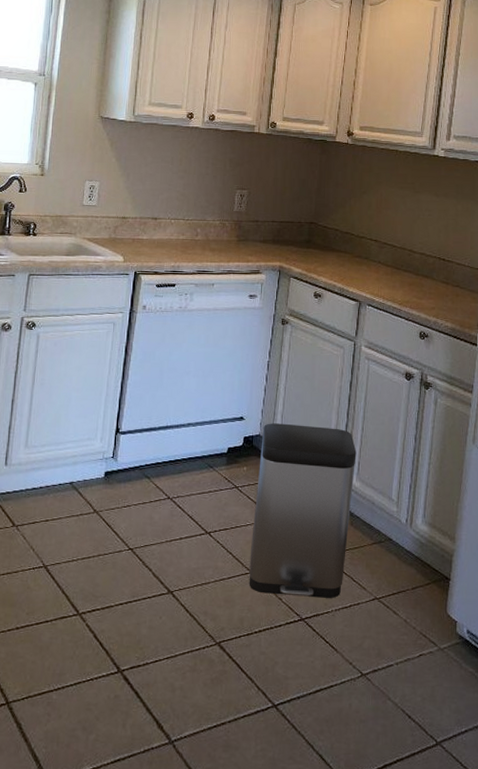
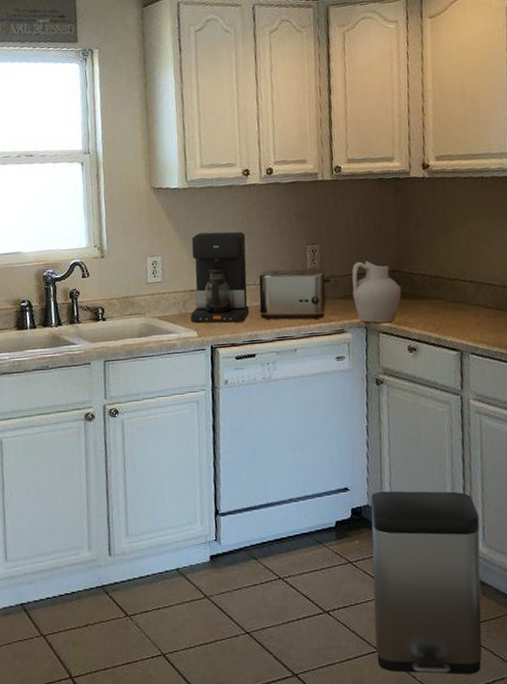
coffee maker: none [119,165,181,254] -> present [190,231,250,324]
toaster: none [184,207,254,259] -> present [258,269,331,320]
ceramic jug: none [271,210,315,269] -> present [352,261,402,324]

